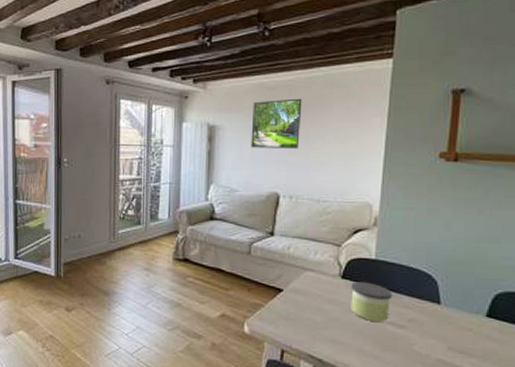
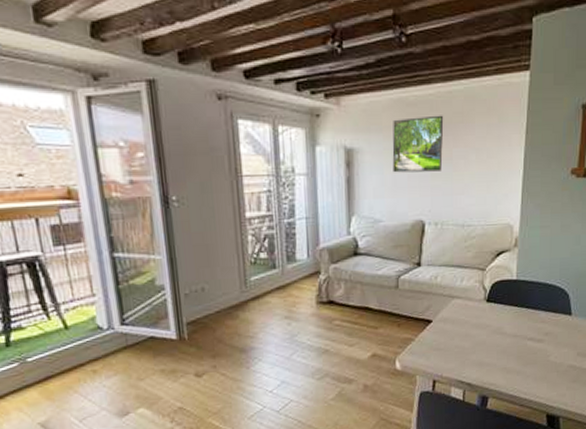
candle: present [350,282,393,322] -> none [495,302,532,340]

